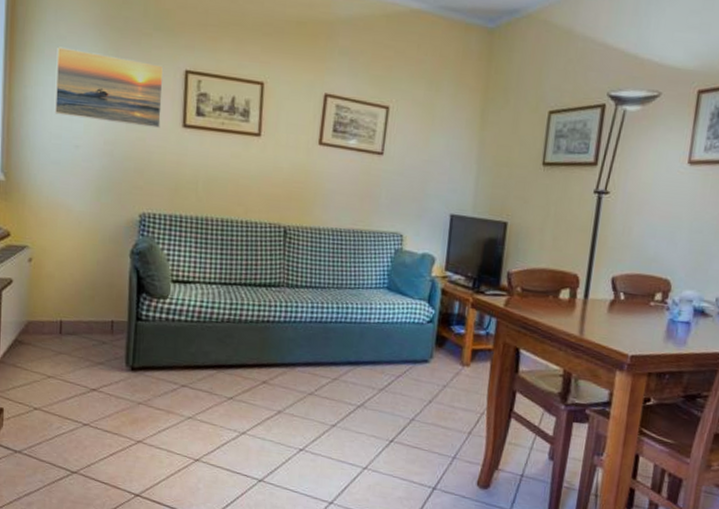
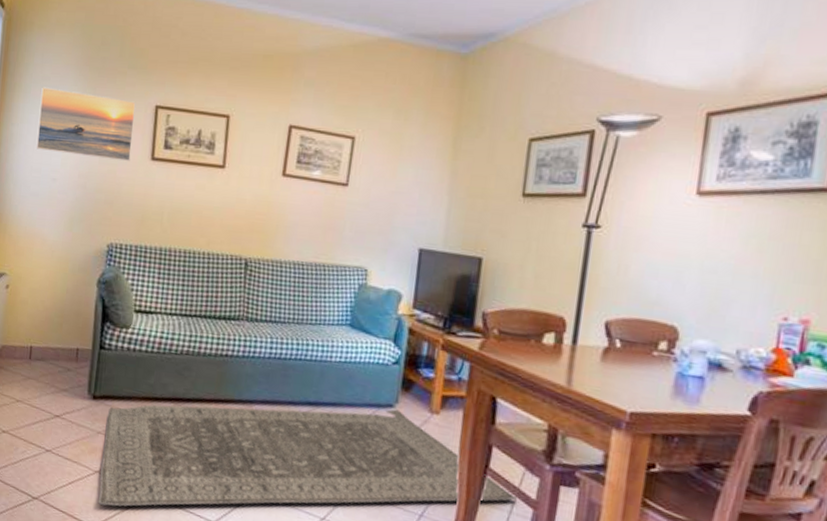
rug: none [142,364,537,474] -> present [98,405,517,507]

